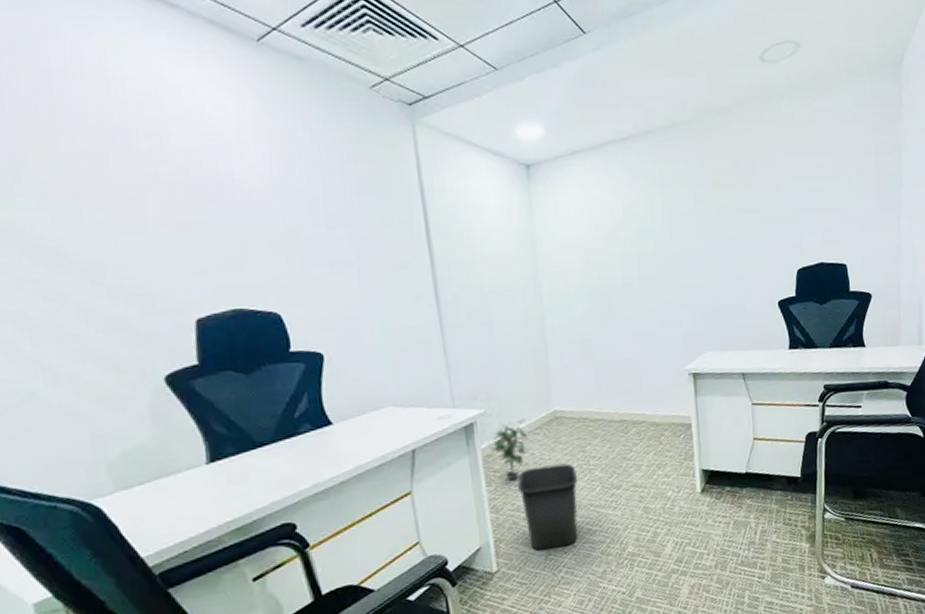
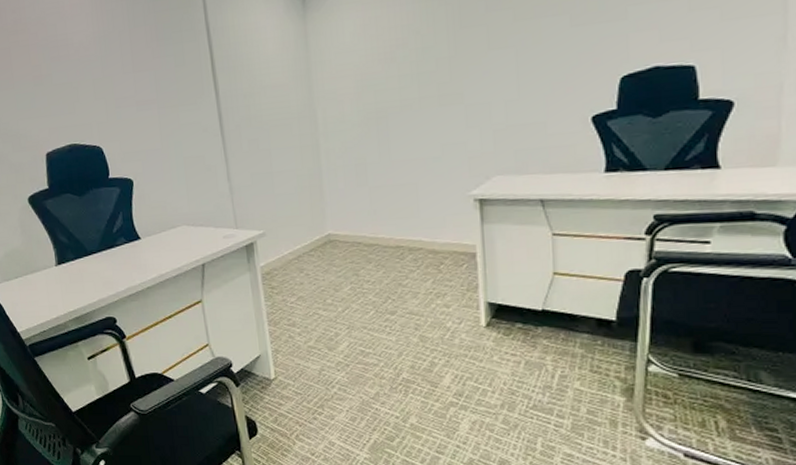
potted plant: present [490,419,528,480] -> none [268,241,303,296]
waste bin: present [517,463,578,552] -> none [292,285,352,366]

